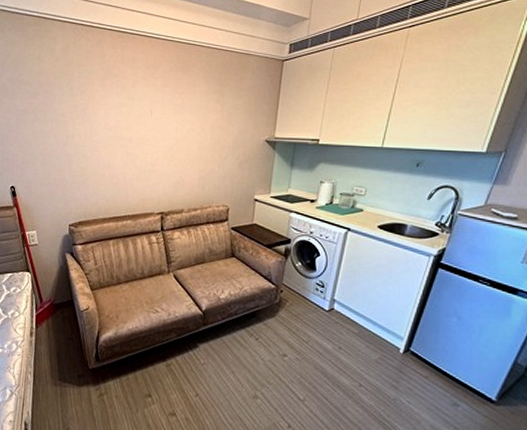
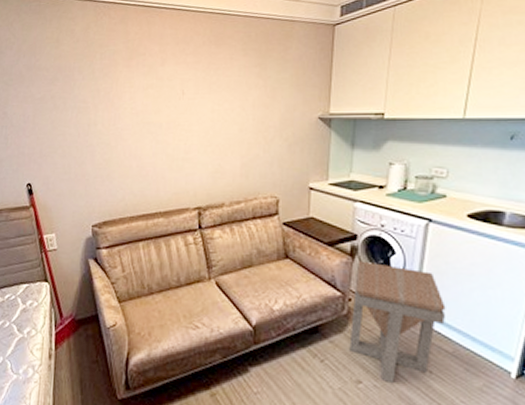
side table: none [279,260,356,357] -> present [349,260,446,384]

